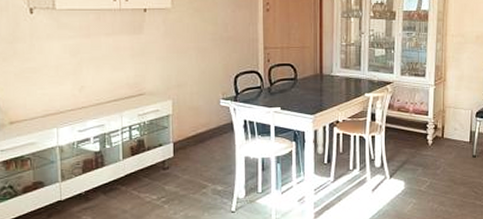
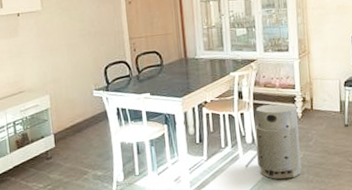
air purifier: none [384,128,429,206] -> present [255,104,302,180]

